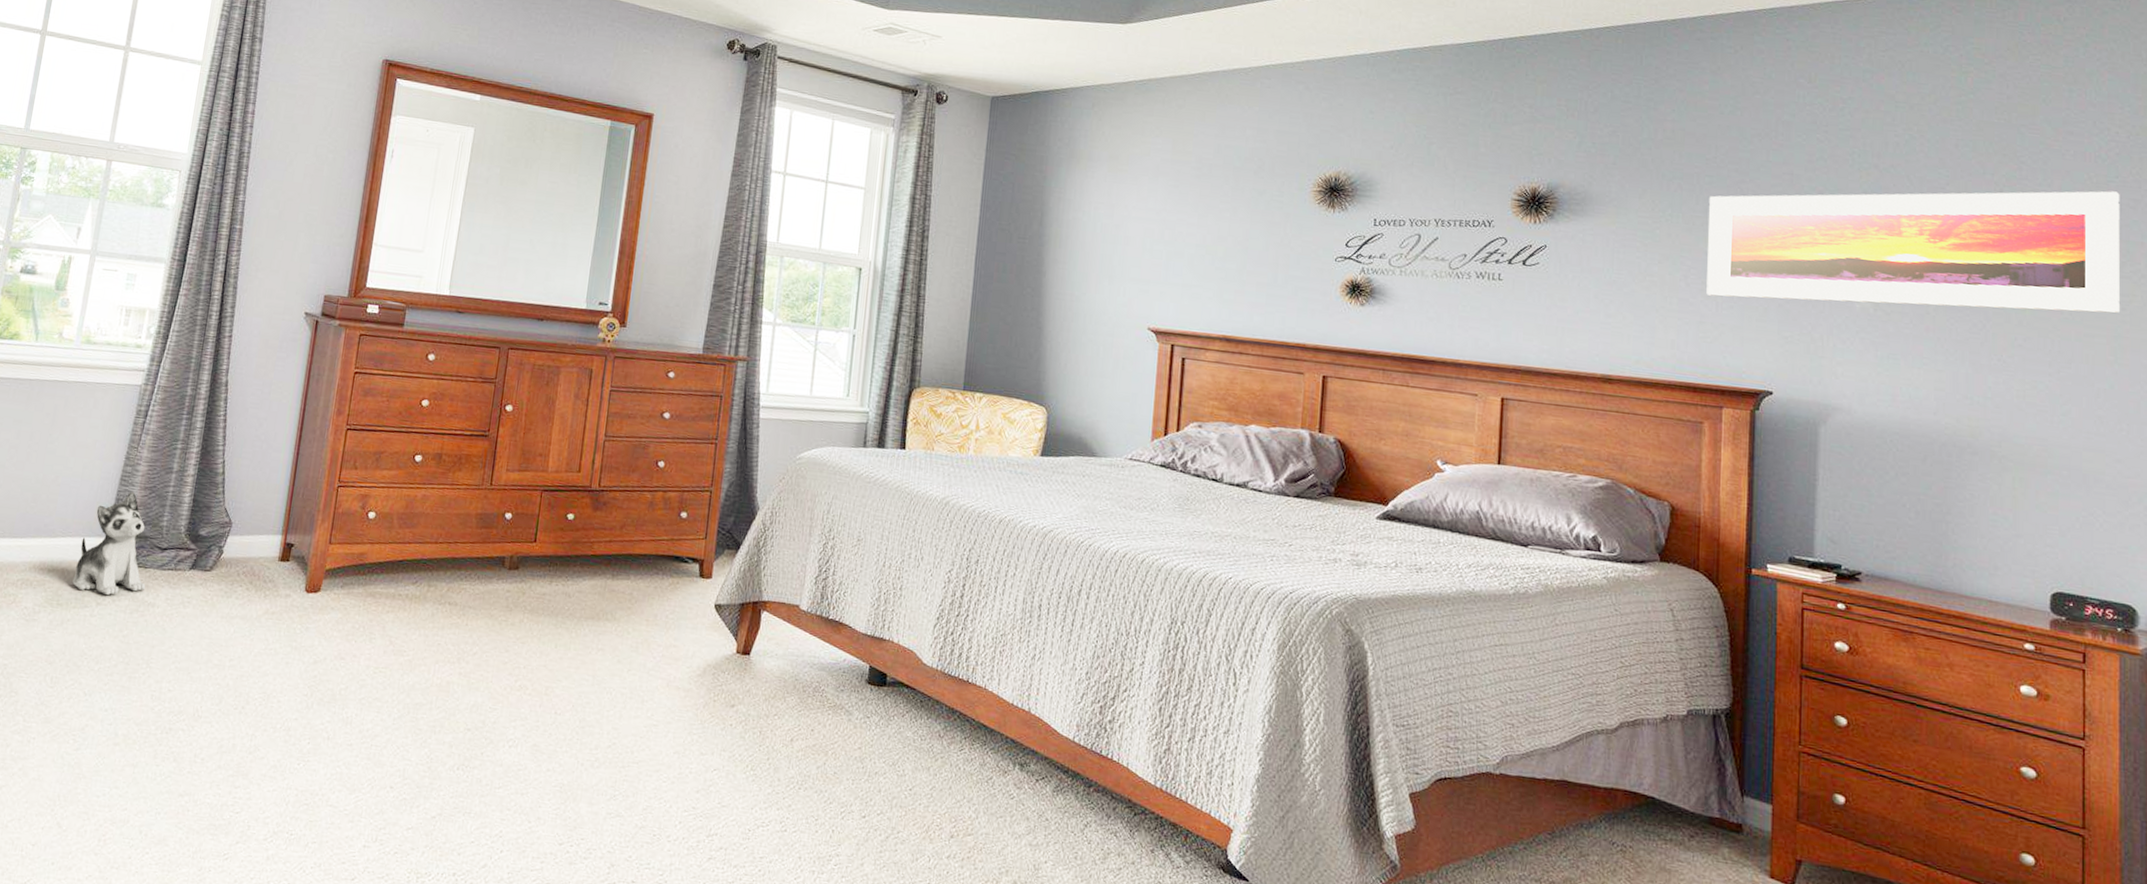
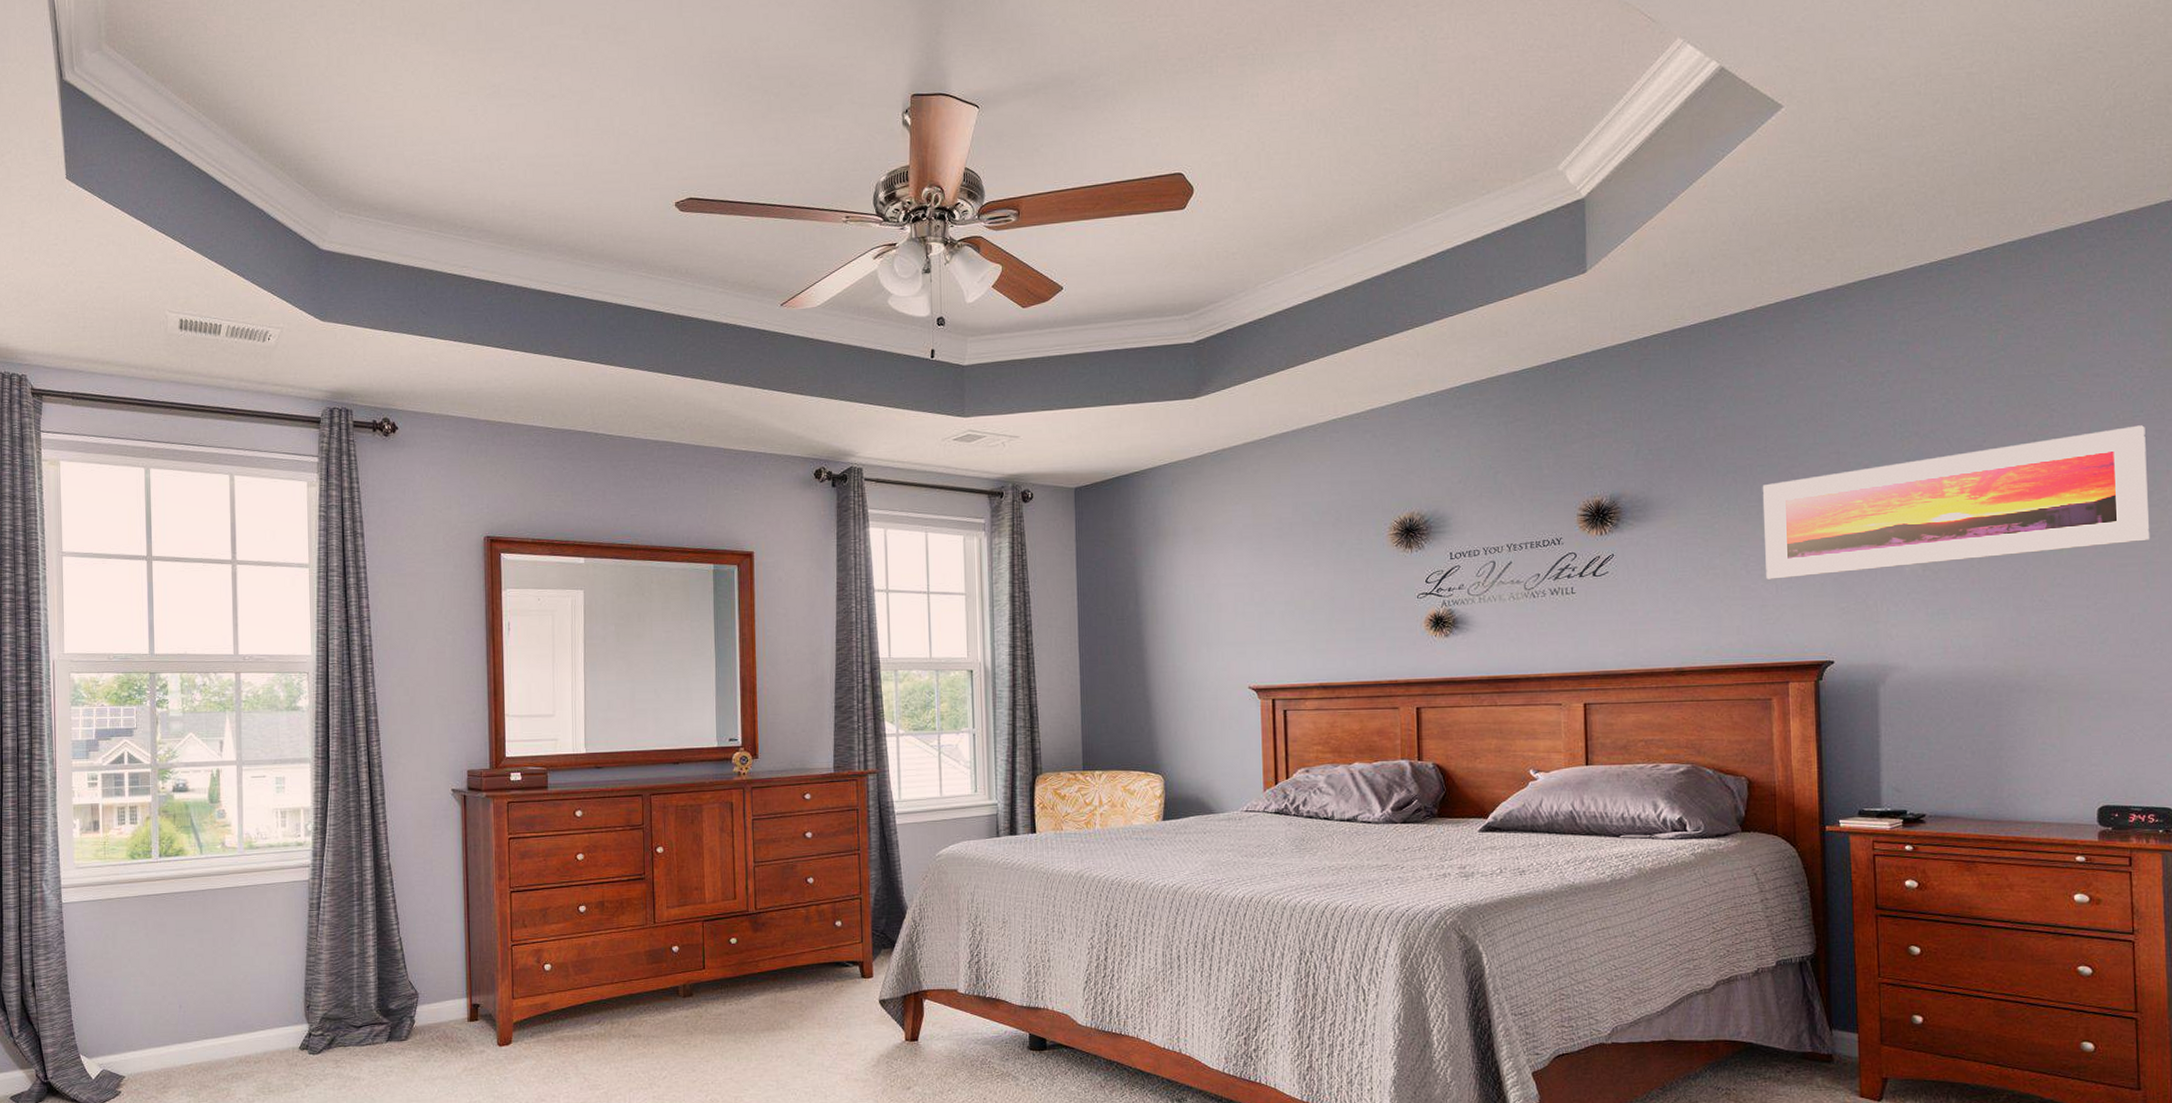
plush toy: present [72,491,146,595] -> none [279,978,349,1076]

